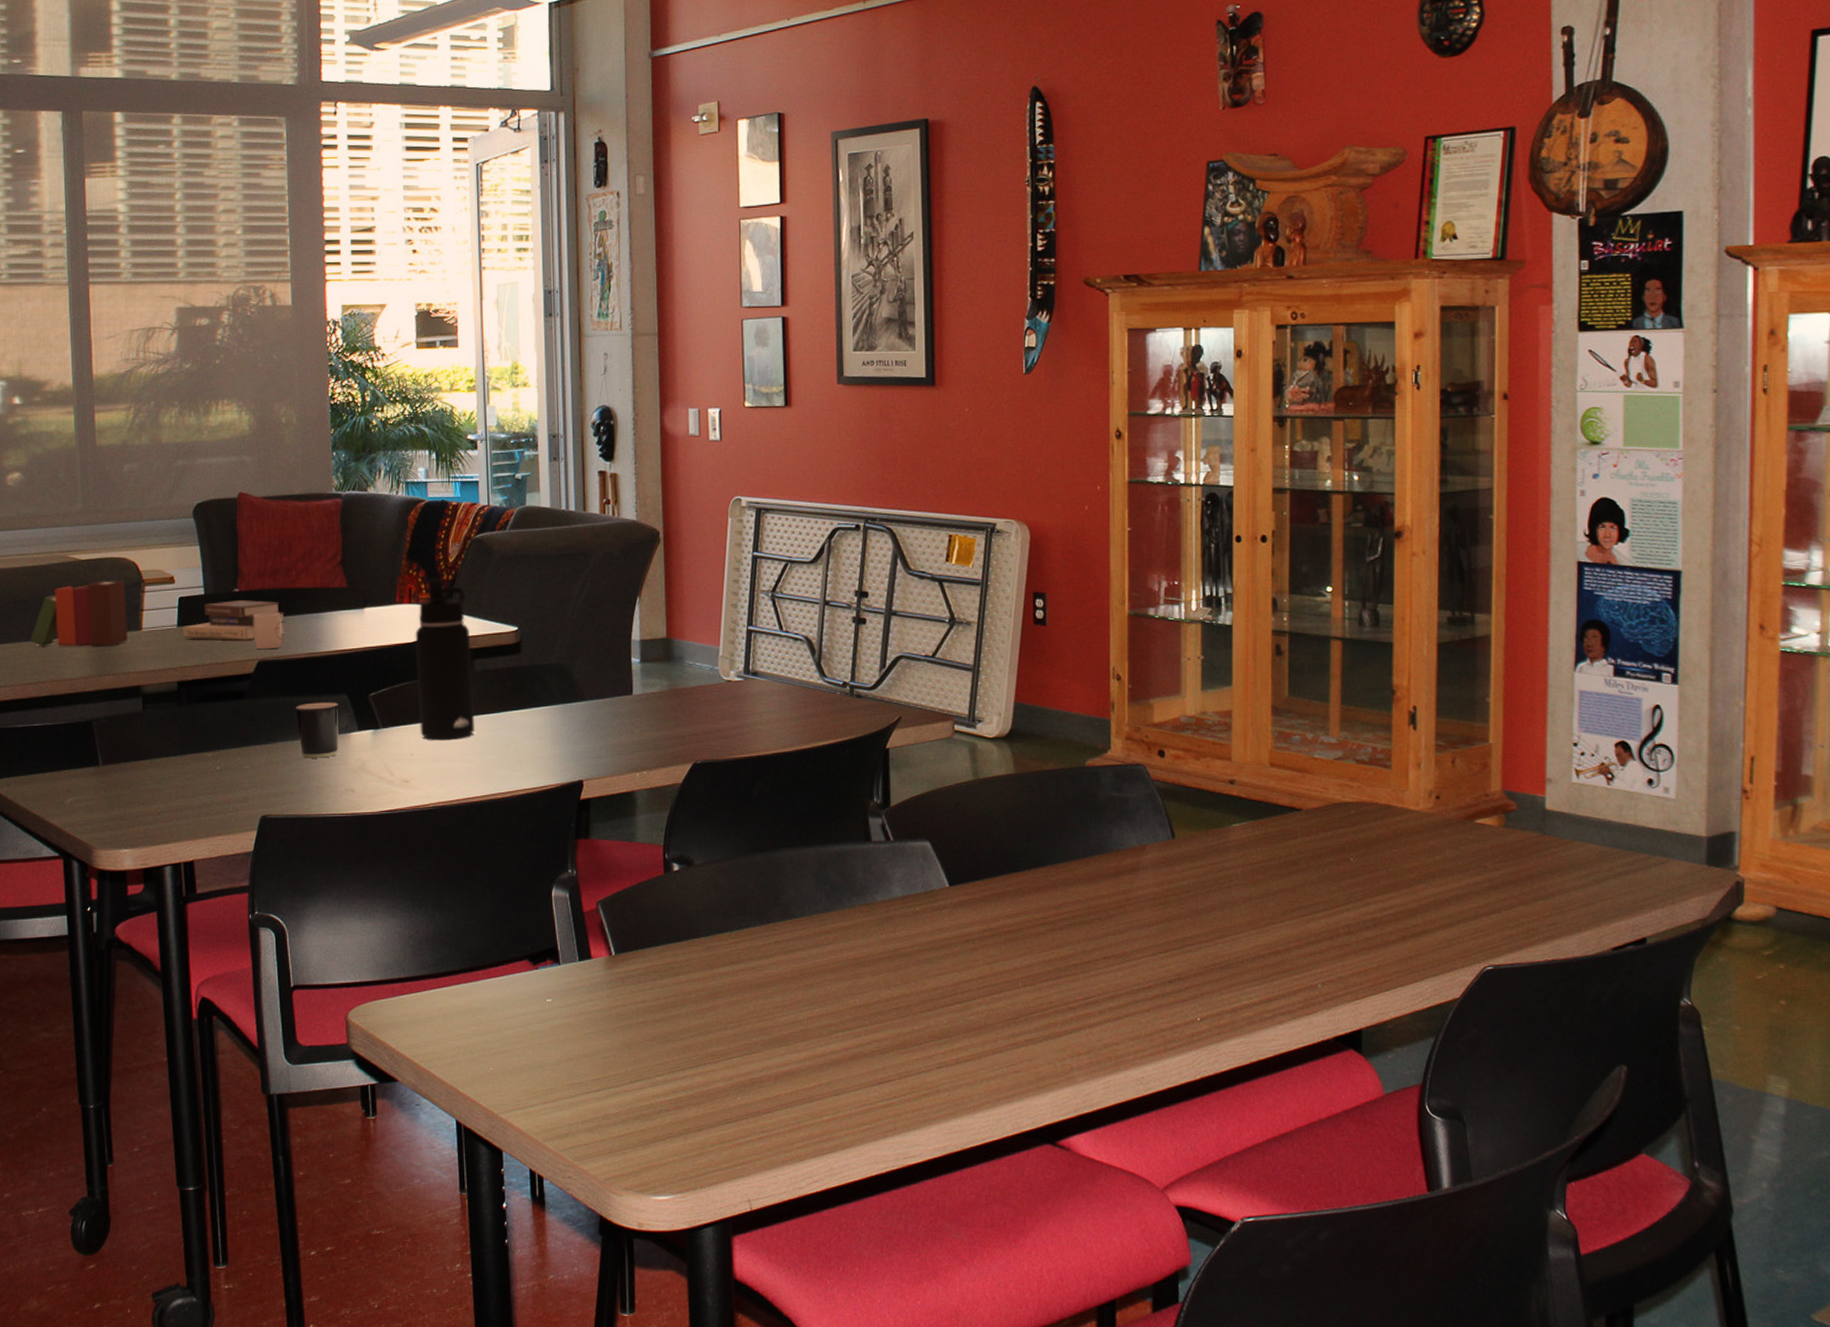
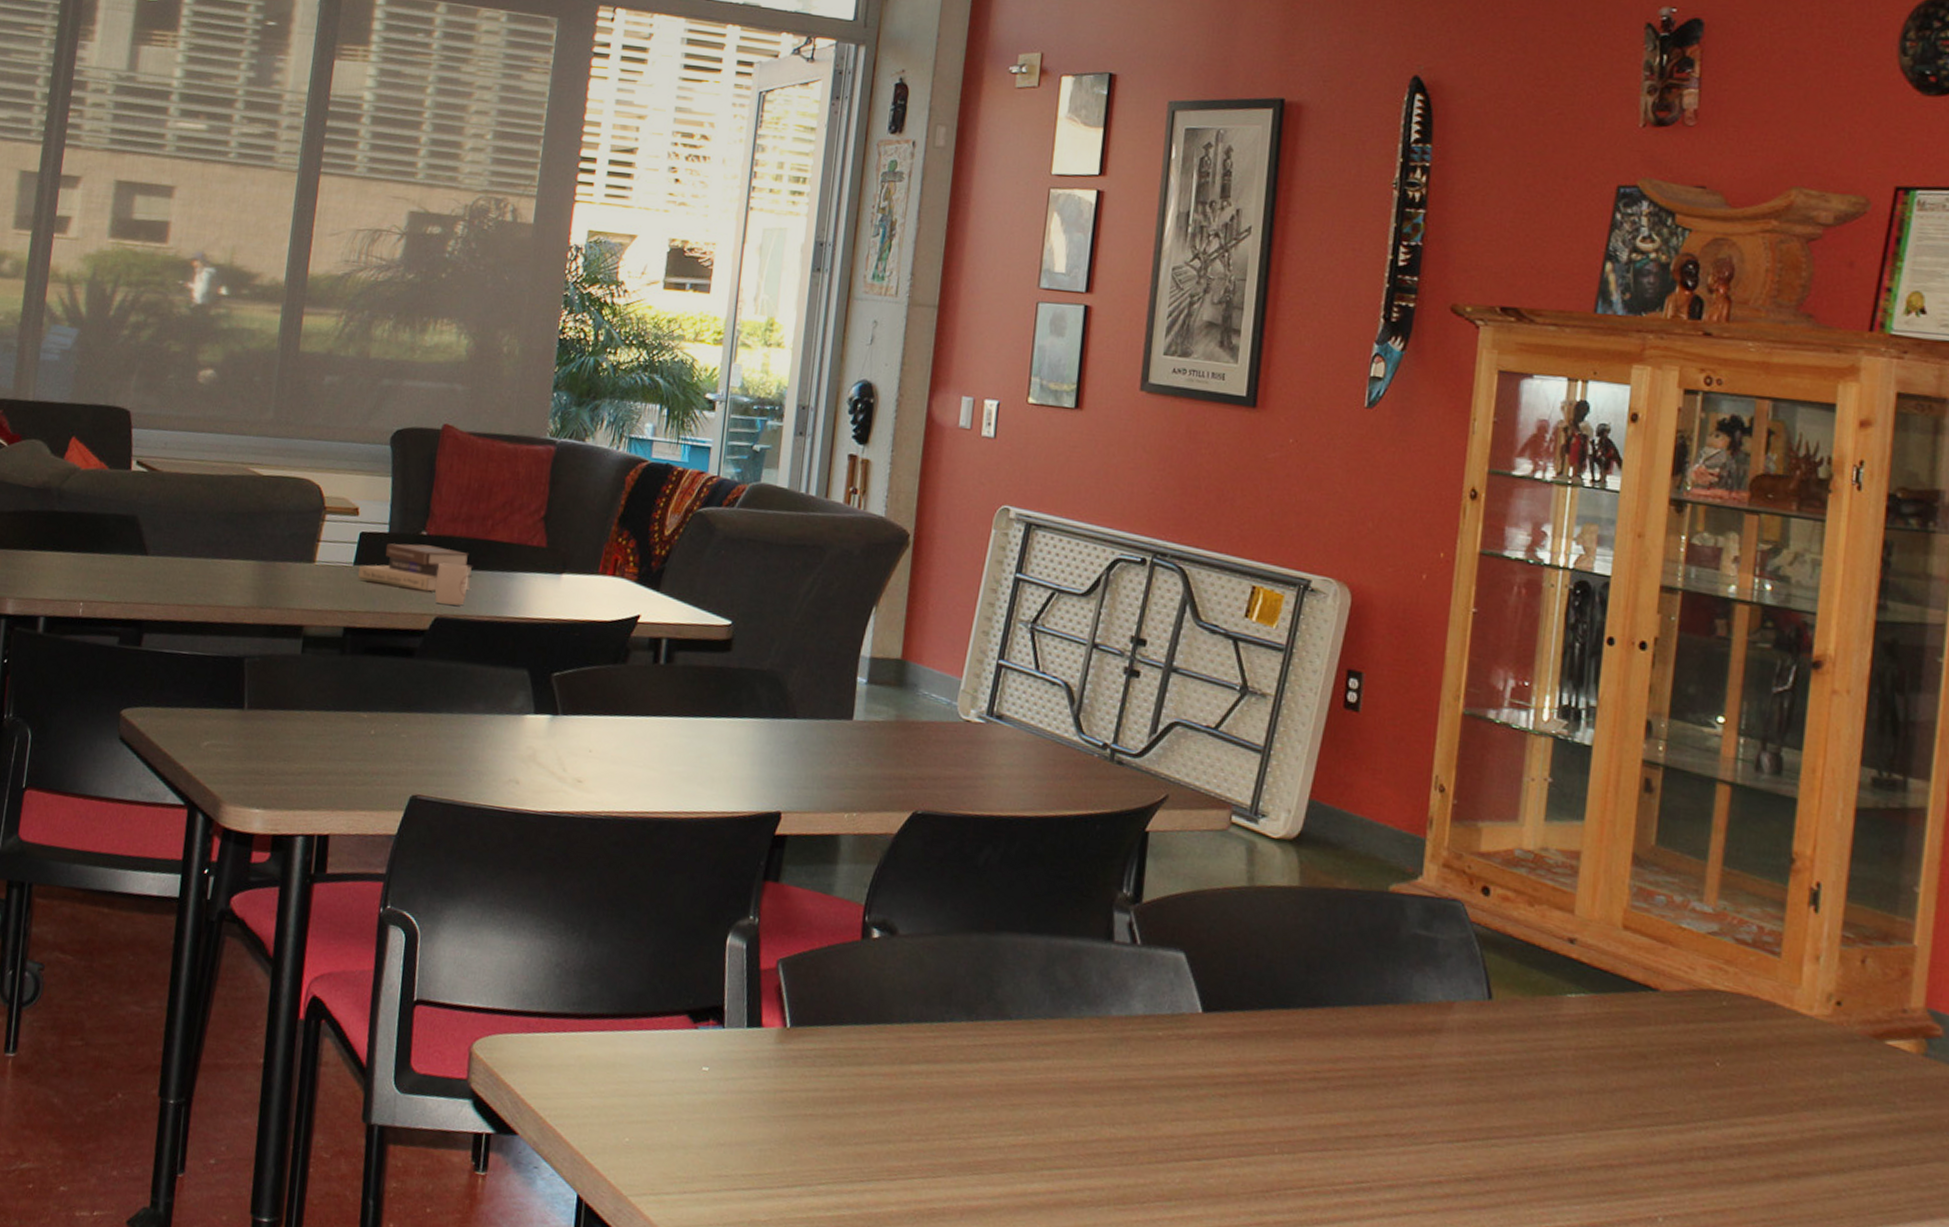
books: present [29,579,129,647] -> none [192,501,305,577]
mug: present [296,702,339,758] -> none [466,673,517,740]
water bottle: present [415,578,475,740] -> none [603,551,678,741]

